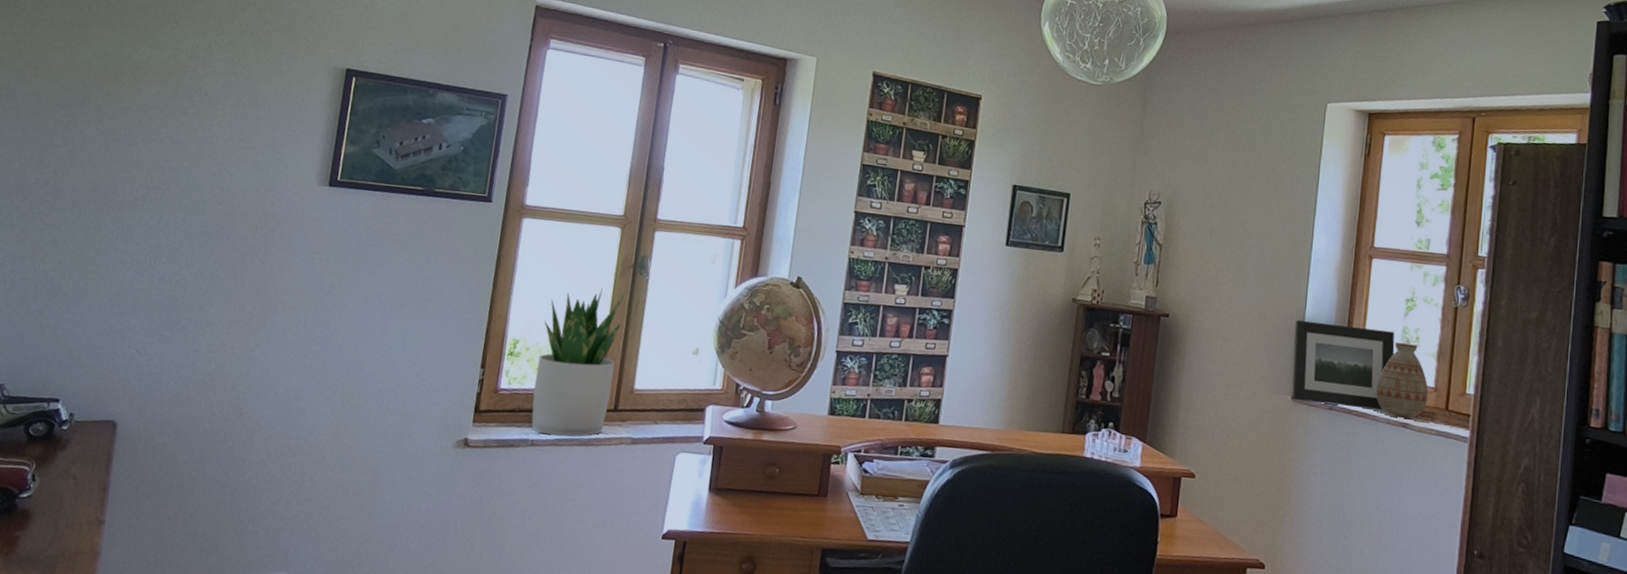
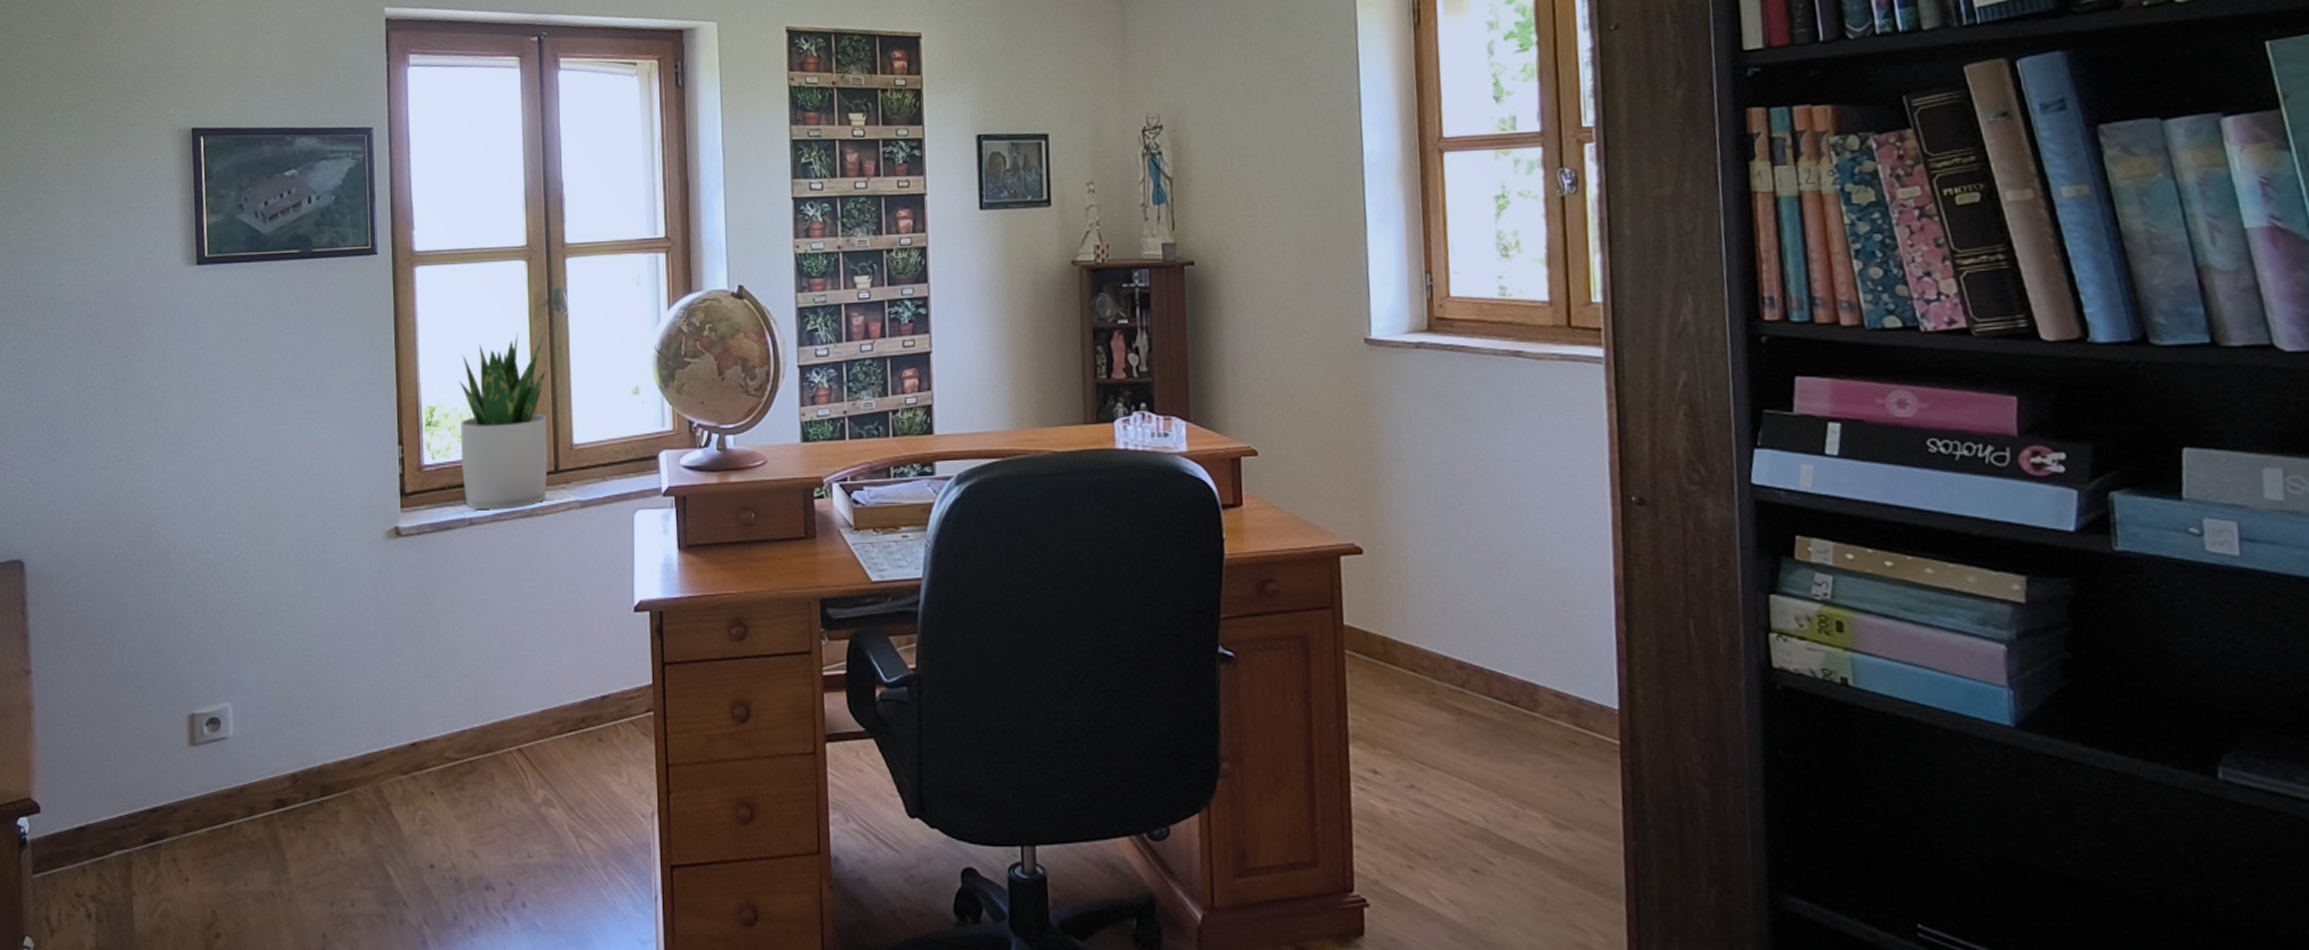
picture frame: present [1291,320,1395,411] -> none [1355,240,1490,343]
vase: present [1376,342,1429,420] -> none [1472,251,1543,346]

